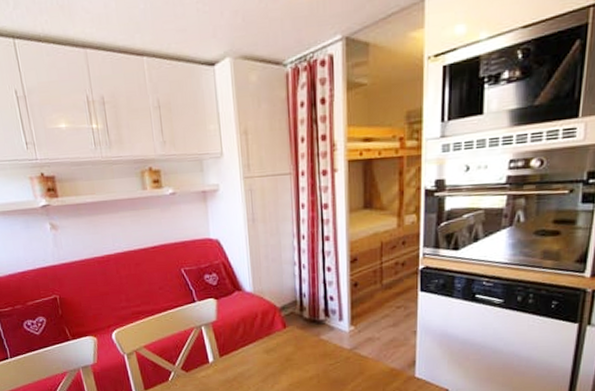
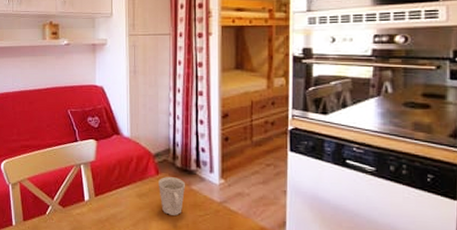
mug: none [286,329,314,367] -> present [159,177,185,216]

